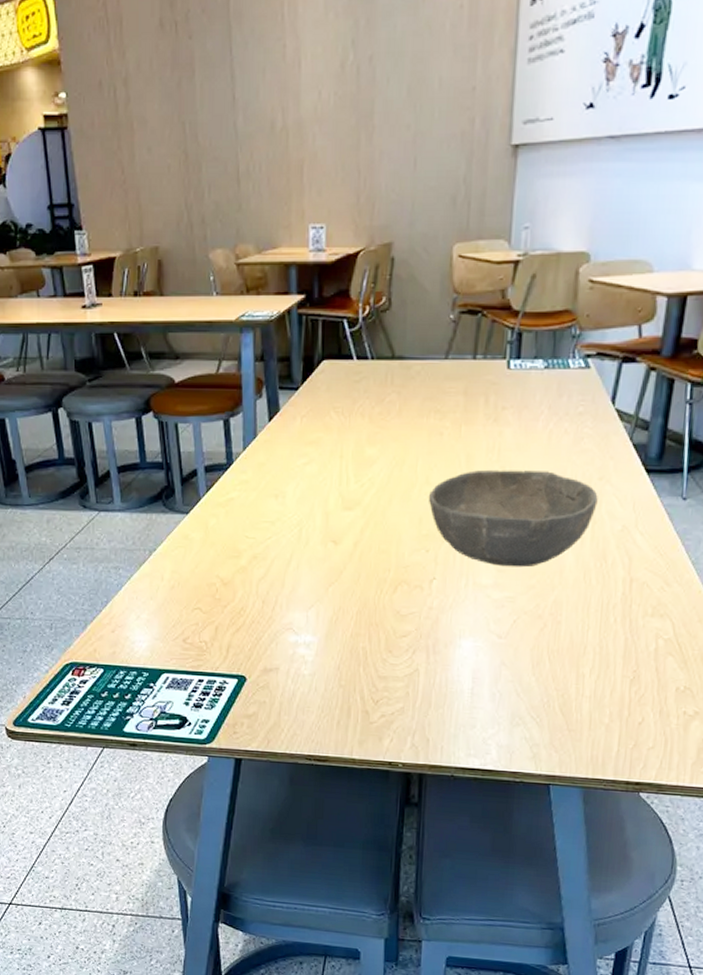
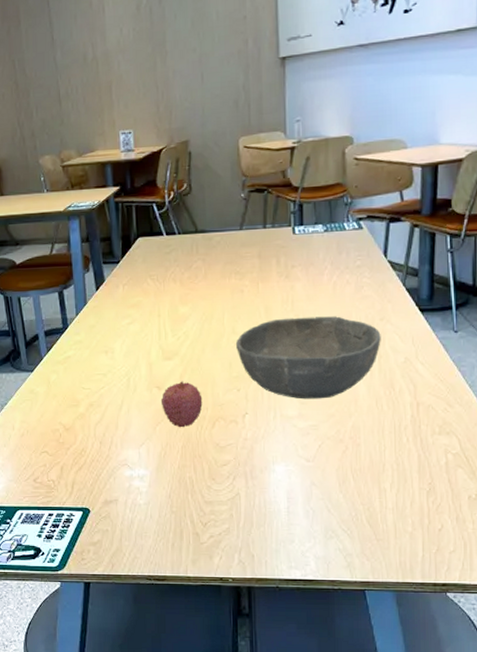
fruit: none [336,536,385,591] -> present [160,381,203,428]

